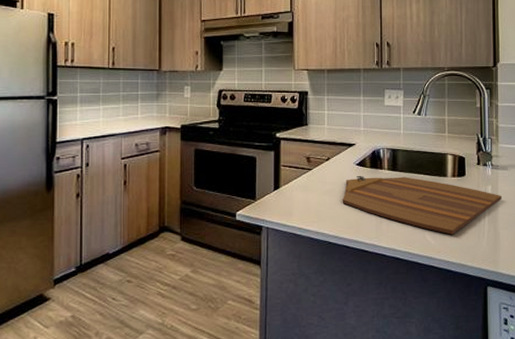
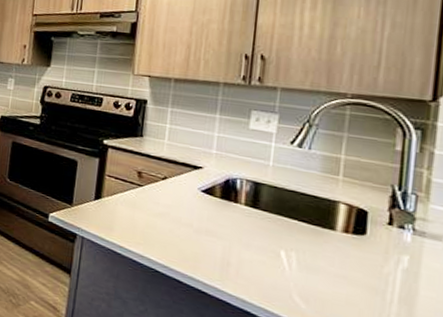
cutting board: present [342,175,502,235] -> none [177,204,427,305]

